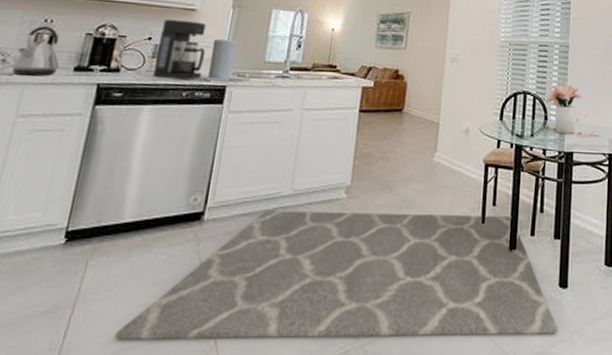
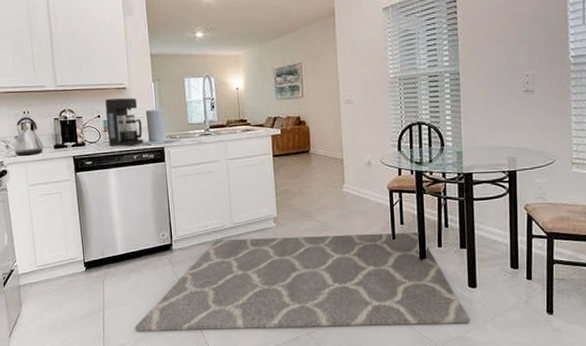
bouquet: present [543,83,602,137] -> none [438,110,500,158]

